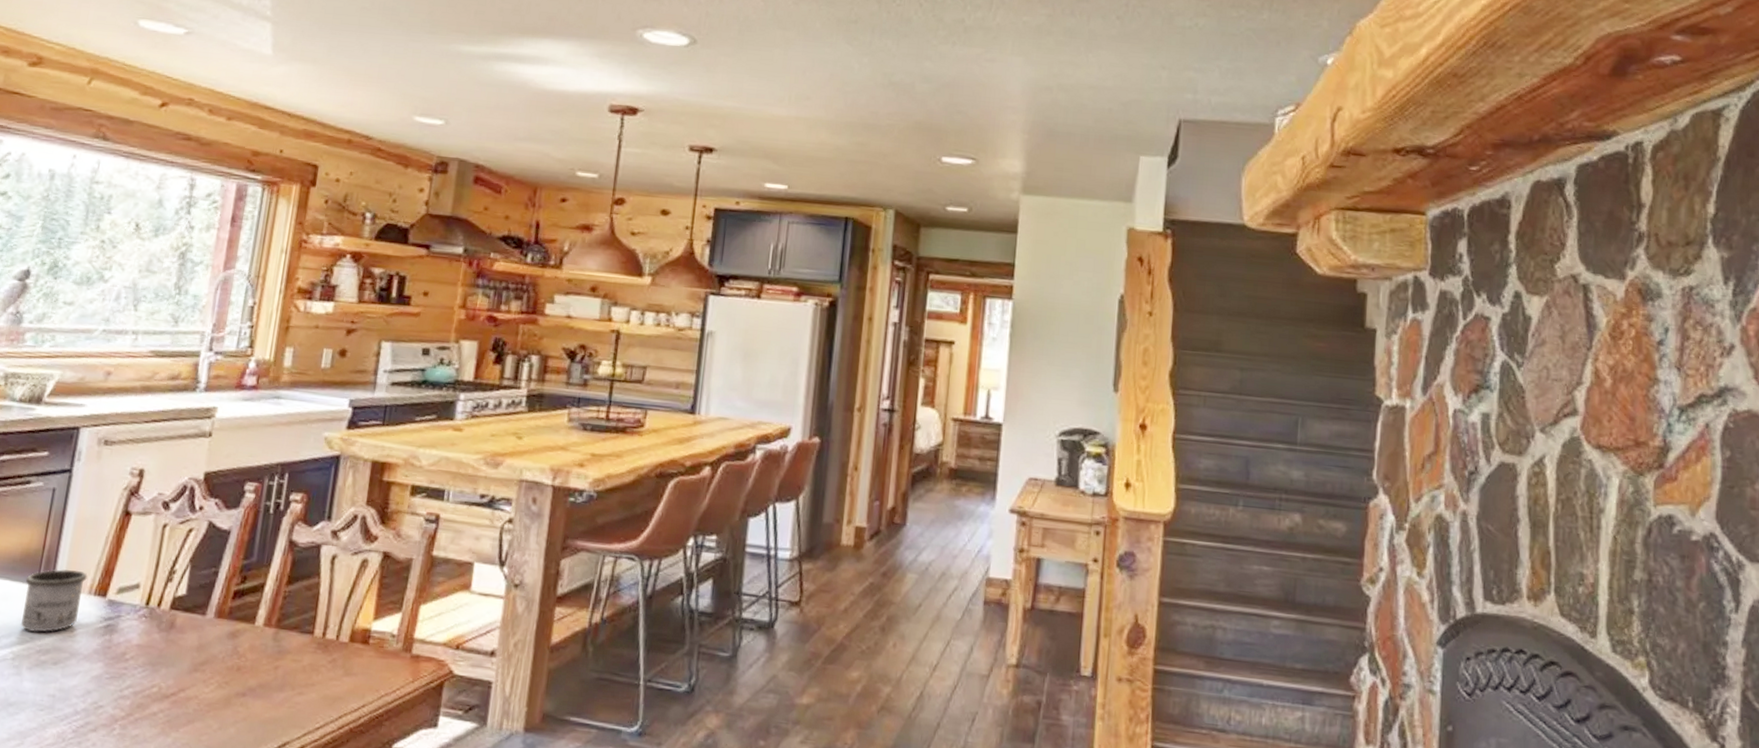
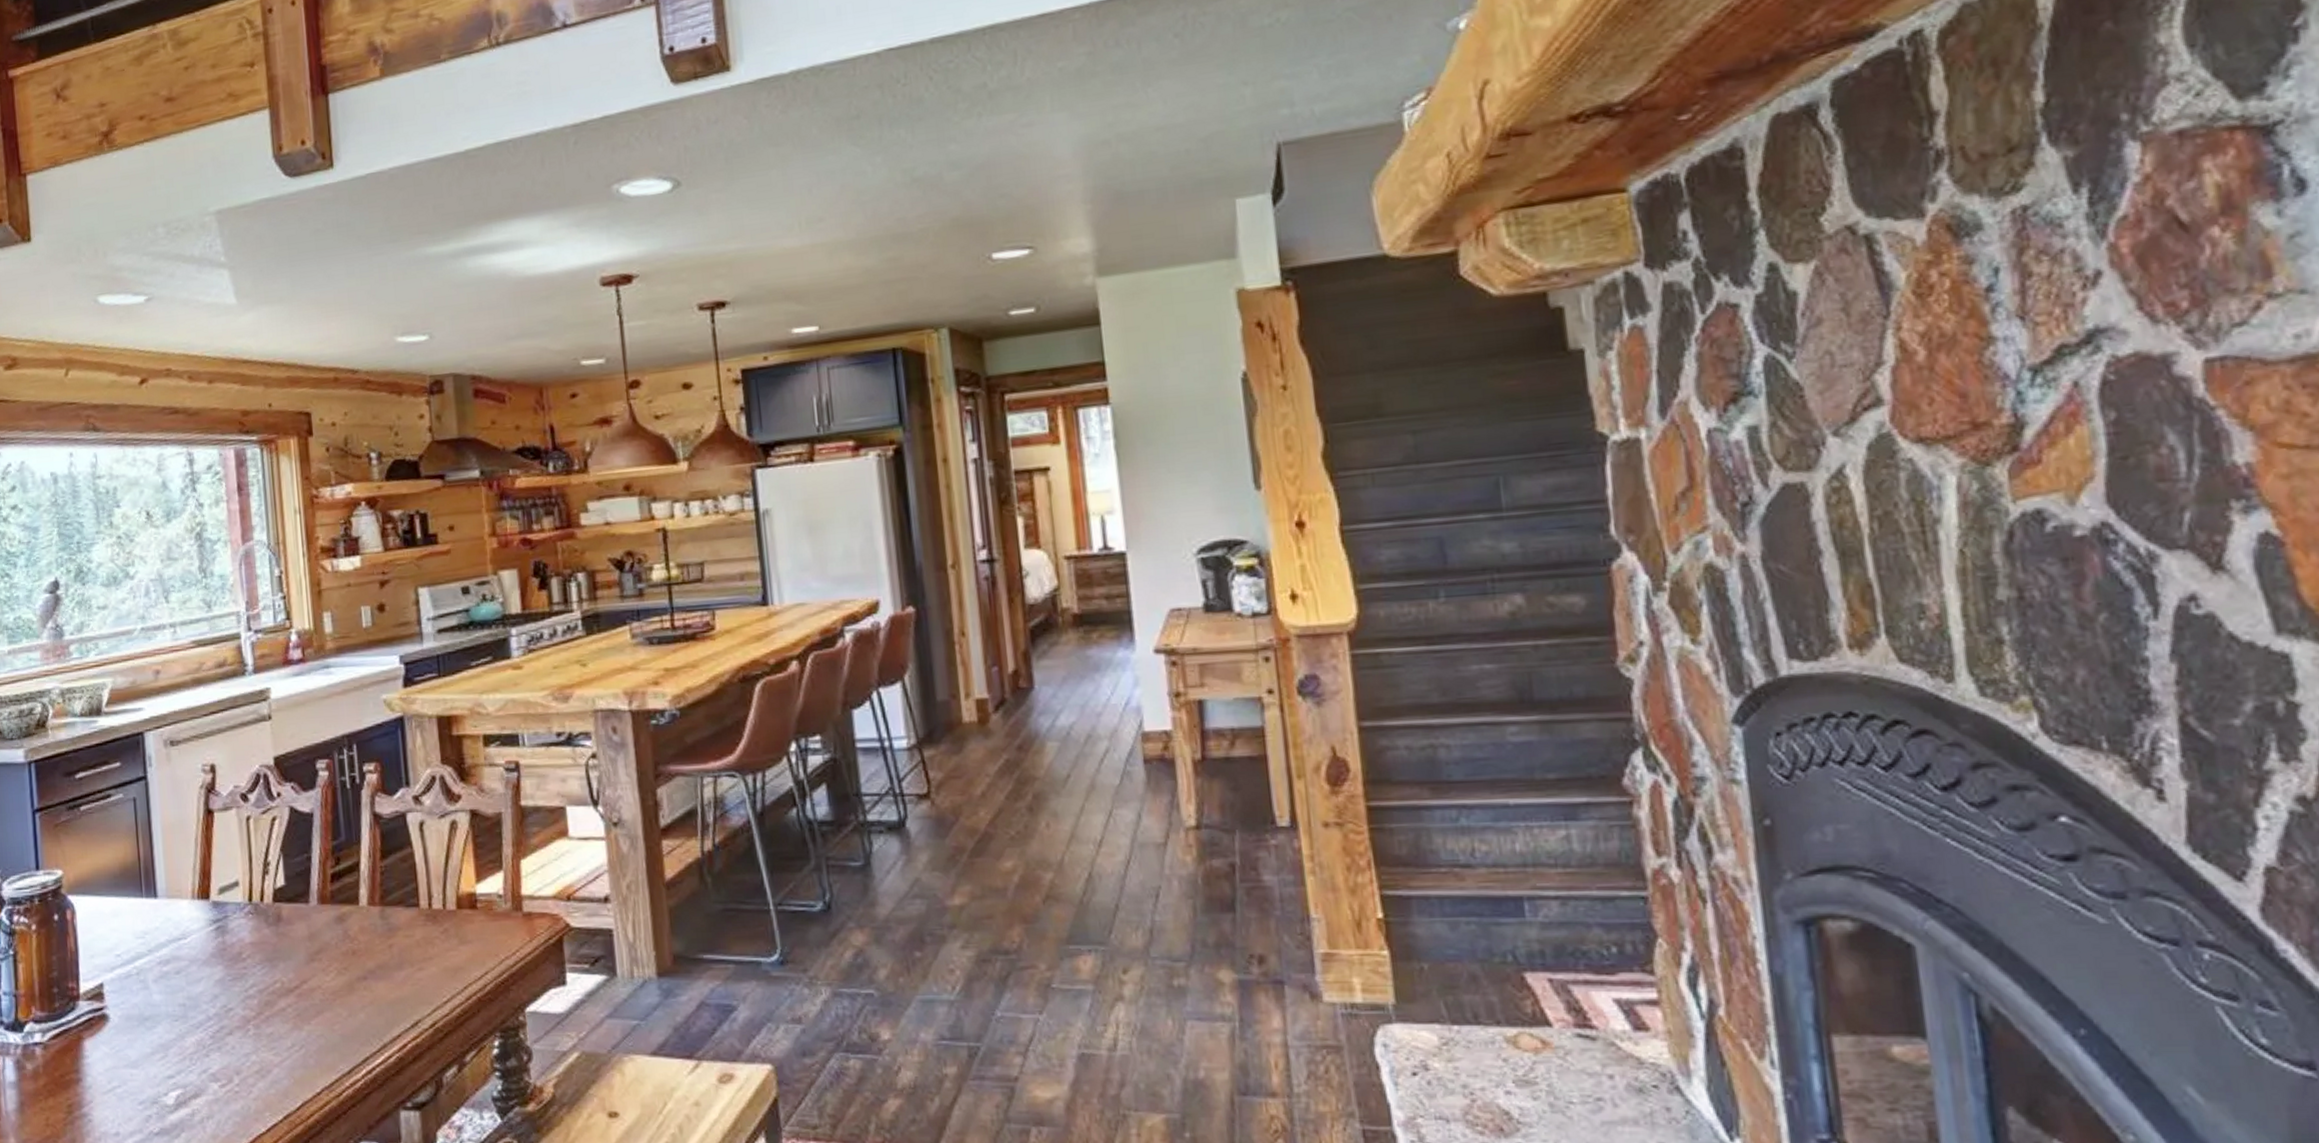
mug: present [20,569,88,633] -> none [130,876,188,945]

